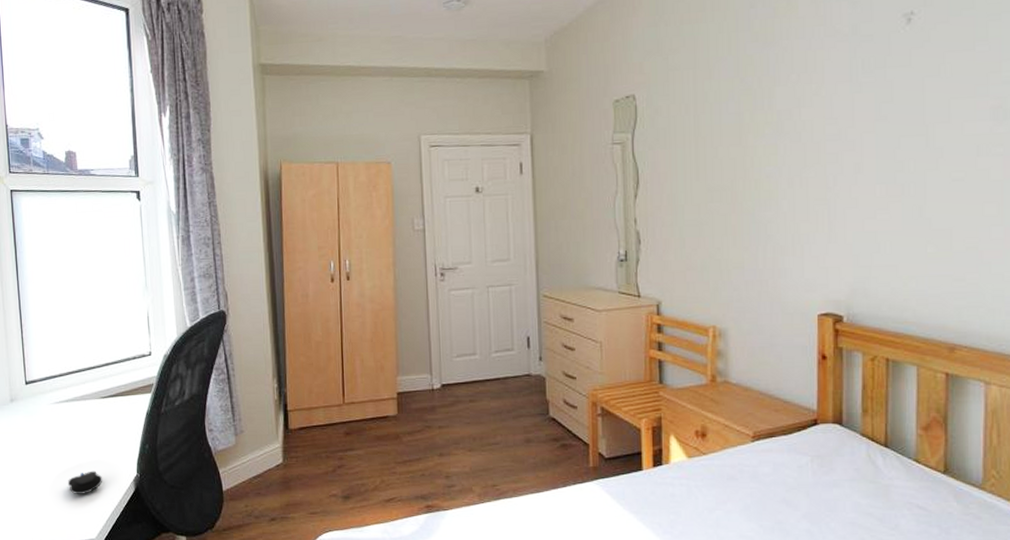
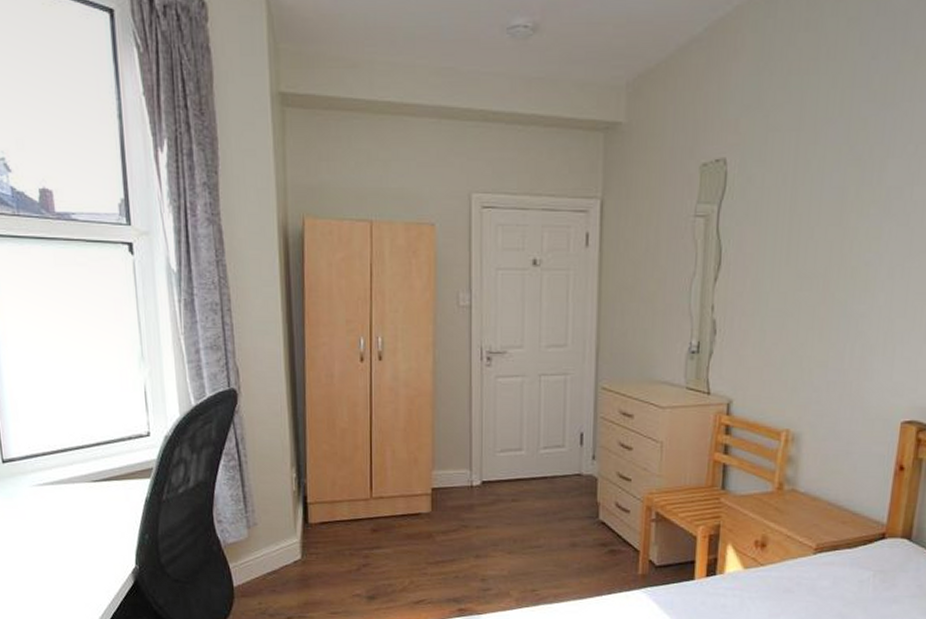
computer mouse: present [67,470,103,494] -> none [56,560,97,586]

